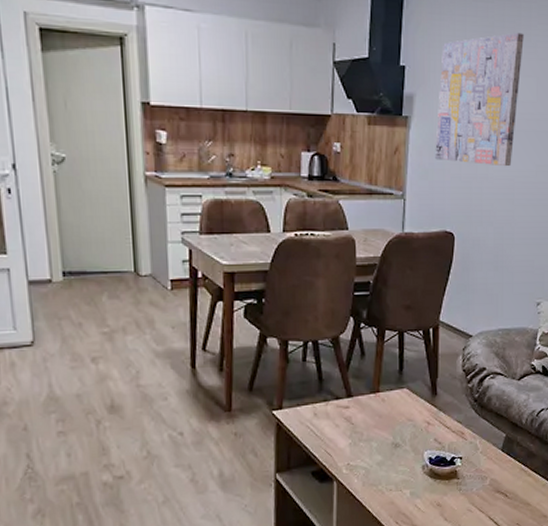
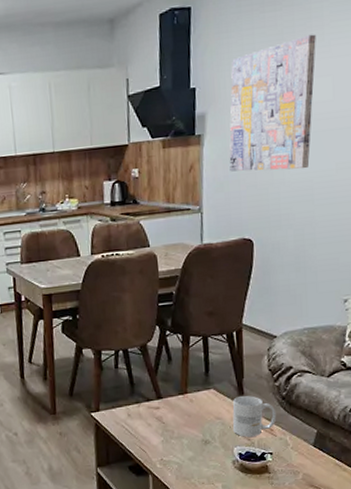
mug: none [424,396,468,440] -> present [232,395,277,437]

